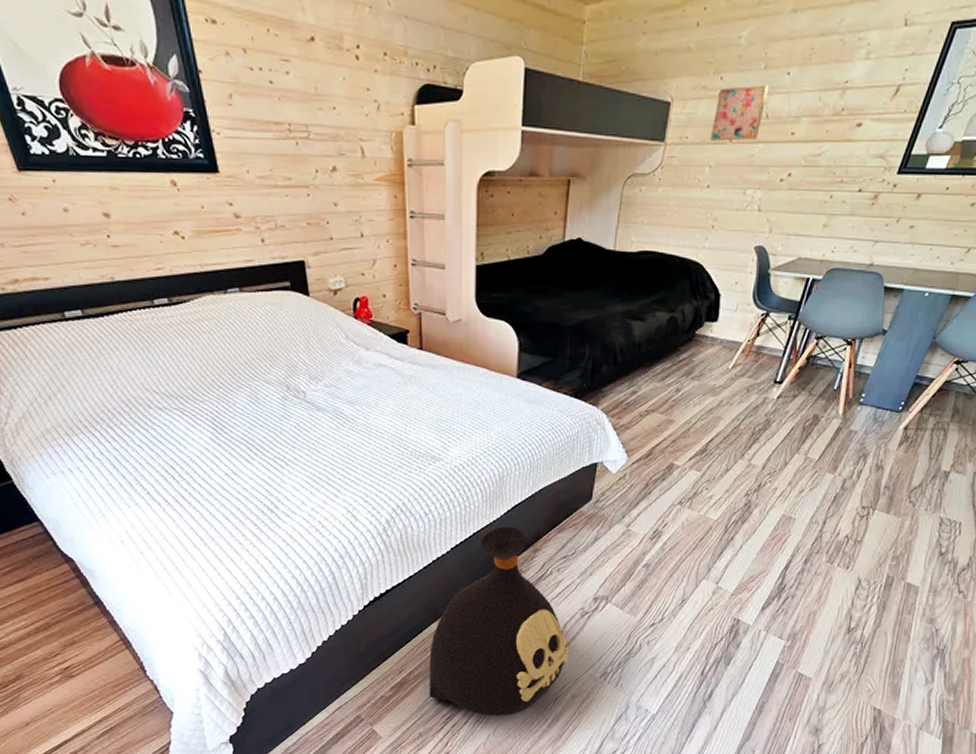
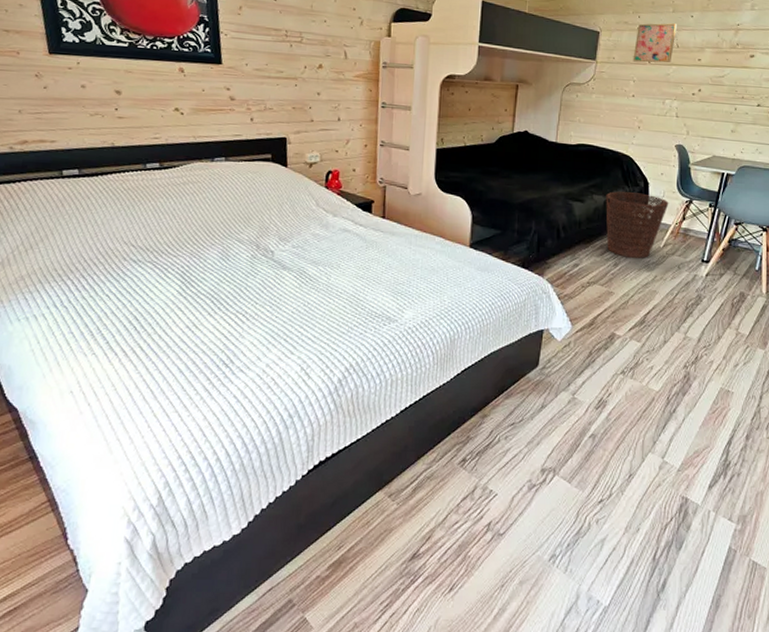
bag: present [429,526,569,716] -> none [368,390,517,605]
basket: none [669,306,742,382] -> present [606,191,669,259]

